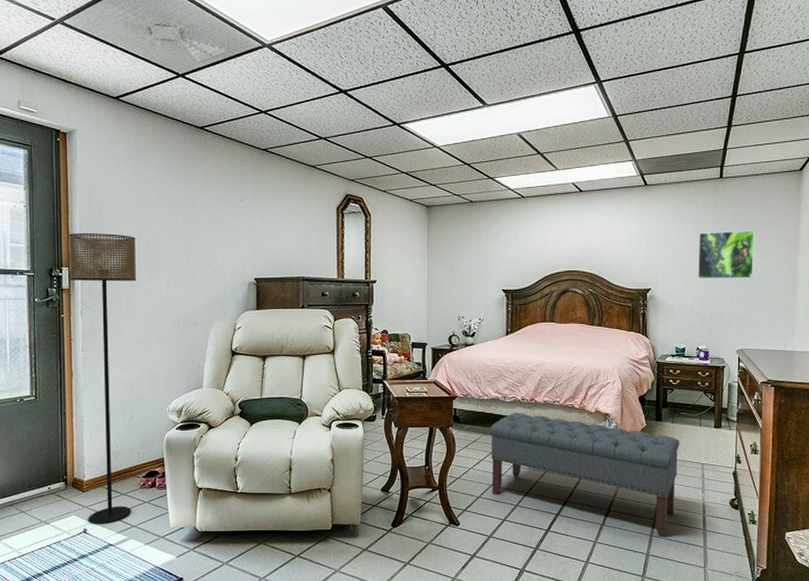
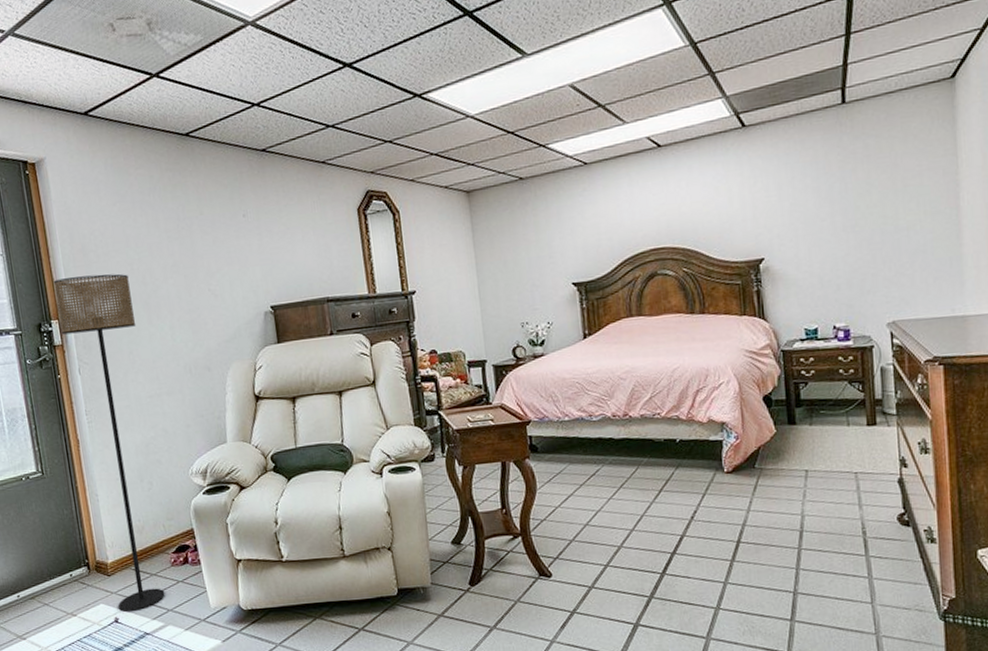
bench: present [490,412,680,538] -> none [576,432,825,570]
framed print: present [697,230,755,279] -> none [820,165,900,239]

